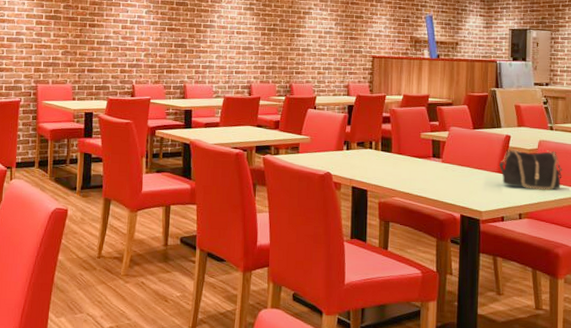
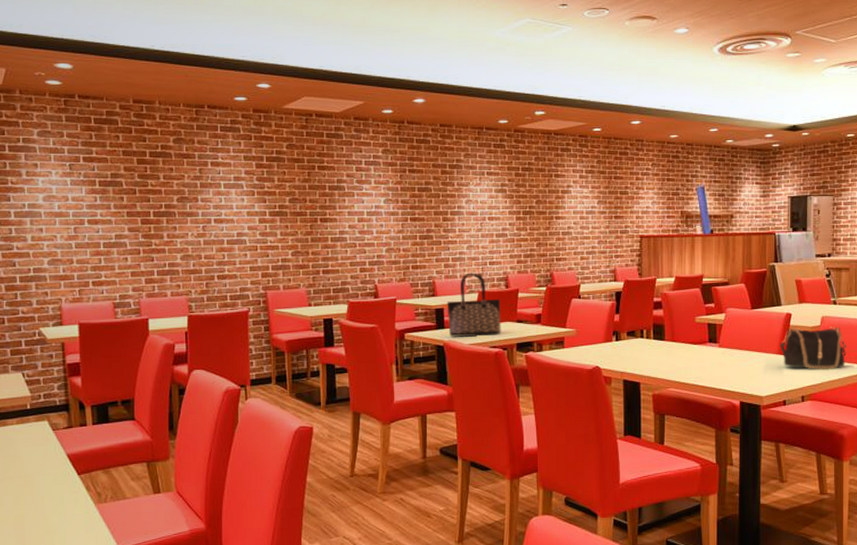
tote bag: none [195,79,244,137] -> present [446,273,501,337]

